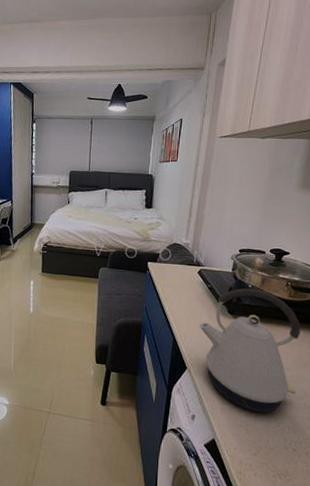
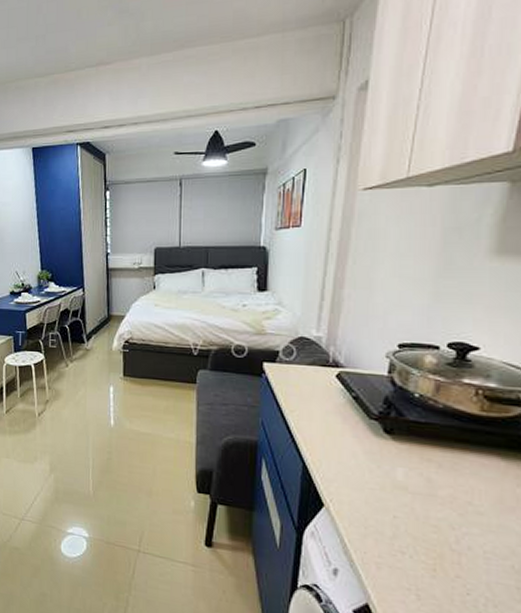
kettle: present [199,288,301,413] -> none [340,398,501,574]

